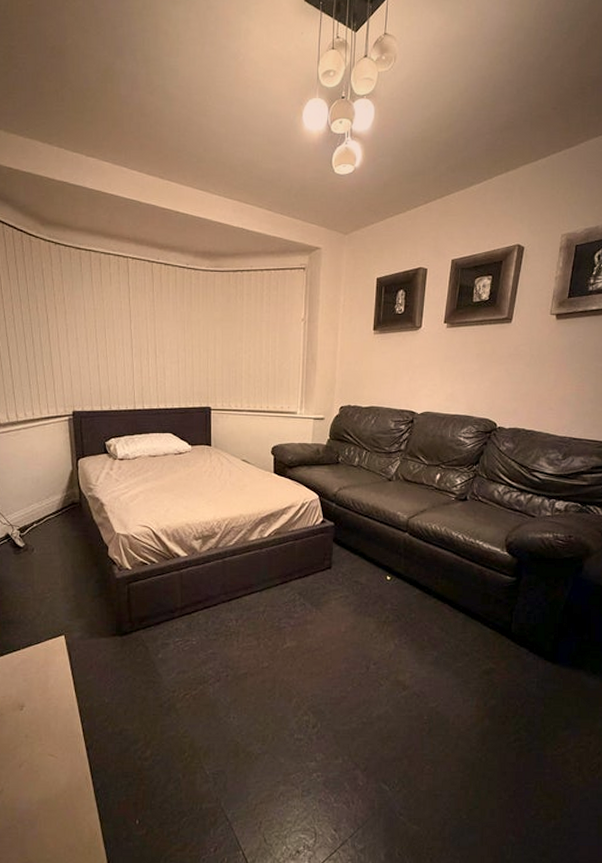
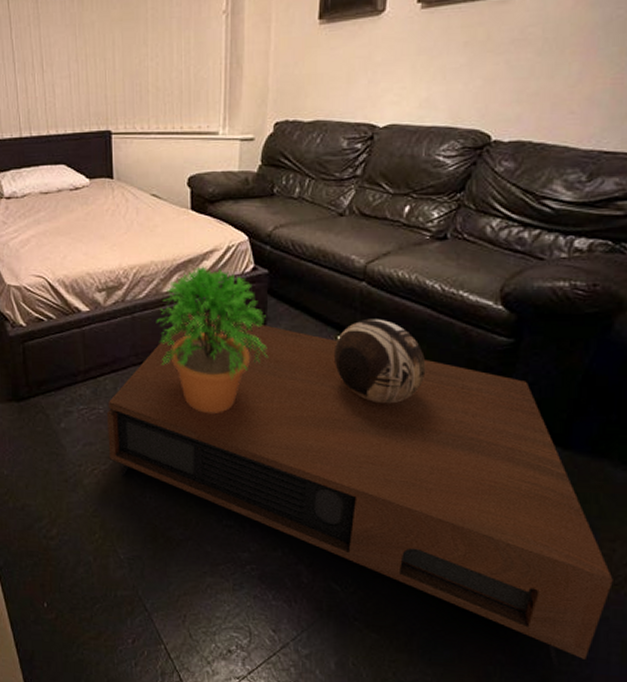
coffee table: none [198,556,590,842] -> present [106,311,613,667]
potted plant: none [243,519,332,642] -> present [156,266,267,413]
decorative bowl: none [384,562,453,631] -> present [333,318,426,404]

